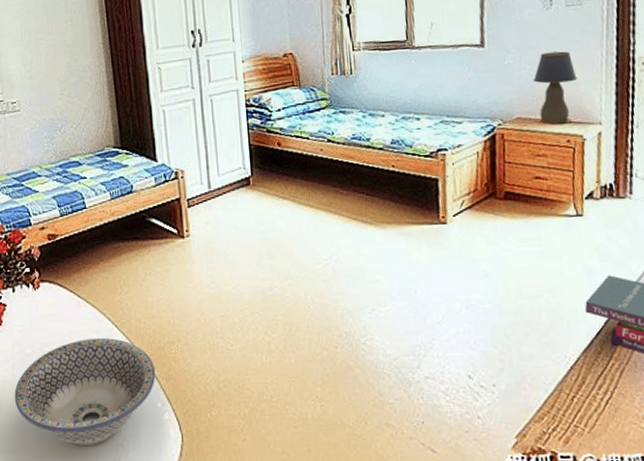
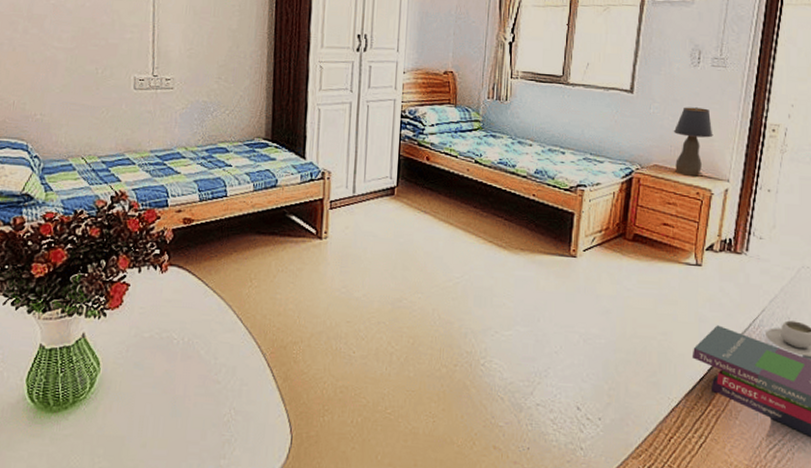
bowl: present [14,337,156,447] -> none [123,329,275,440]

